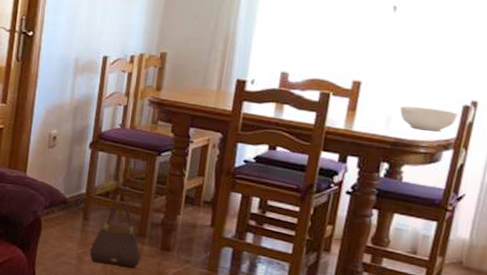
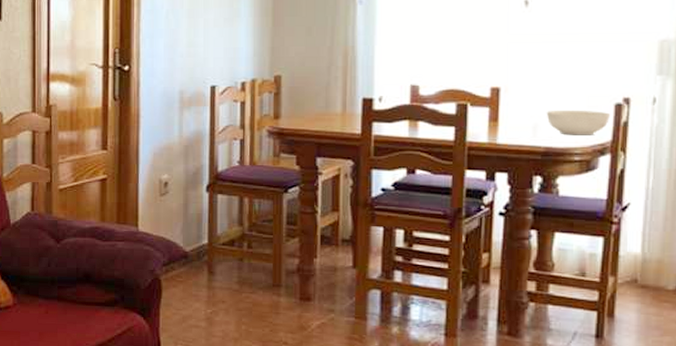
handbag: present [89,201,142,268] -> none [218,248,279,324]

